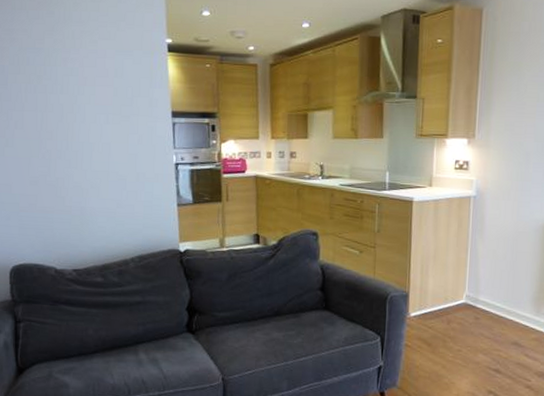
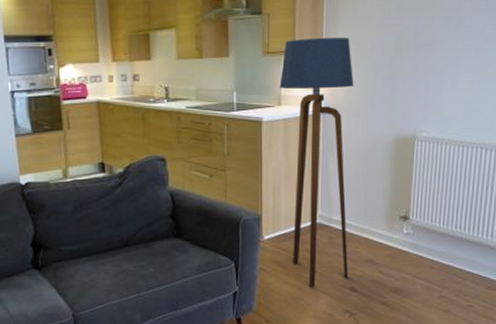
floor lamp: none [431,122,506,366] -> present [279,38,354,287]

